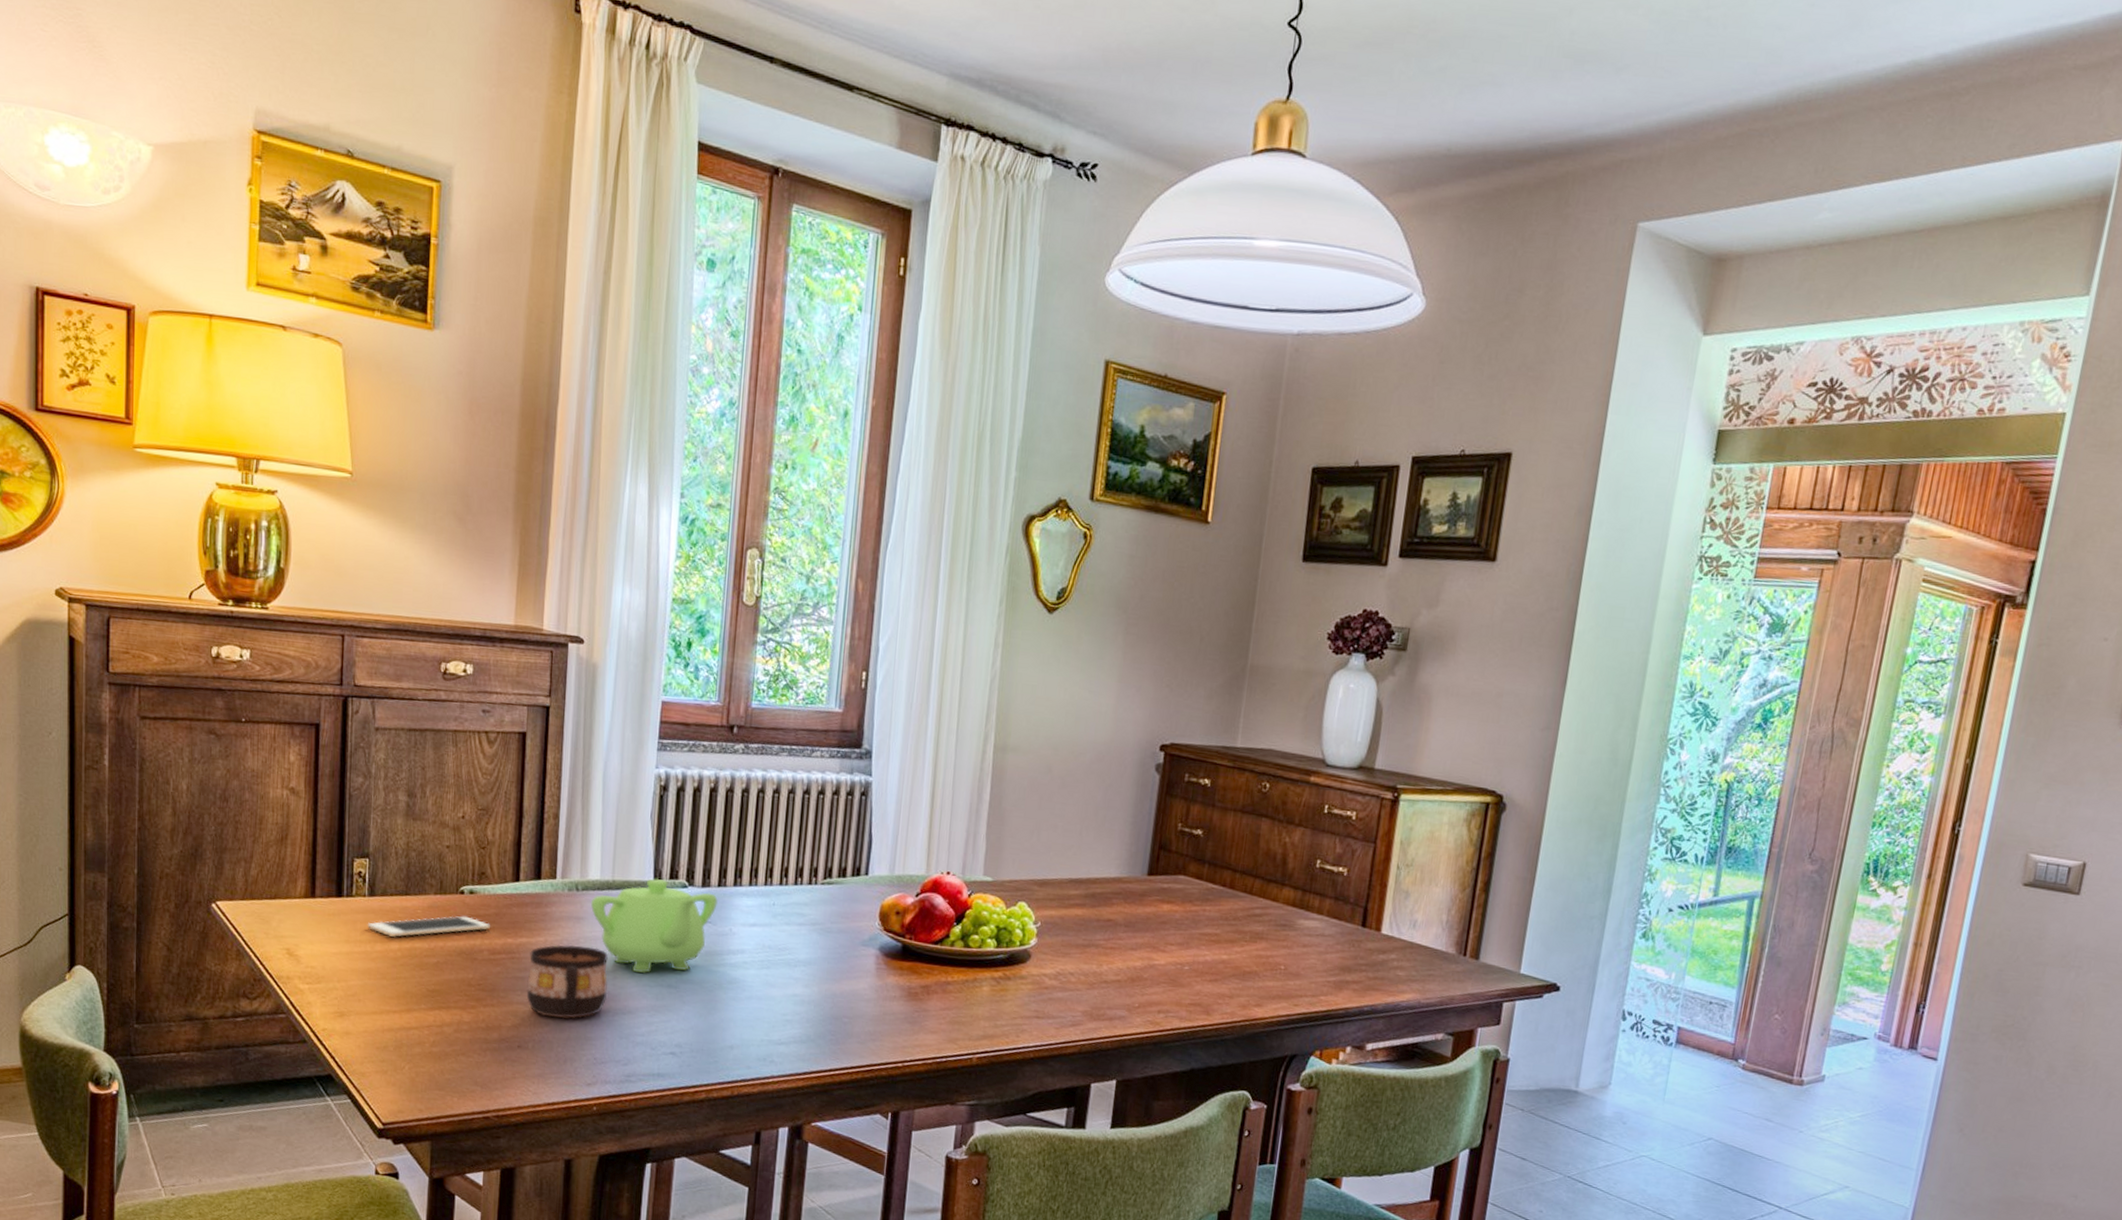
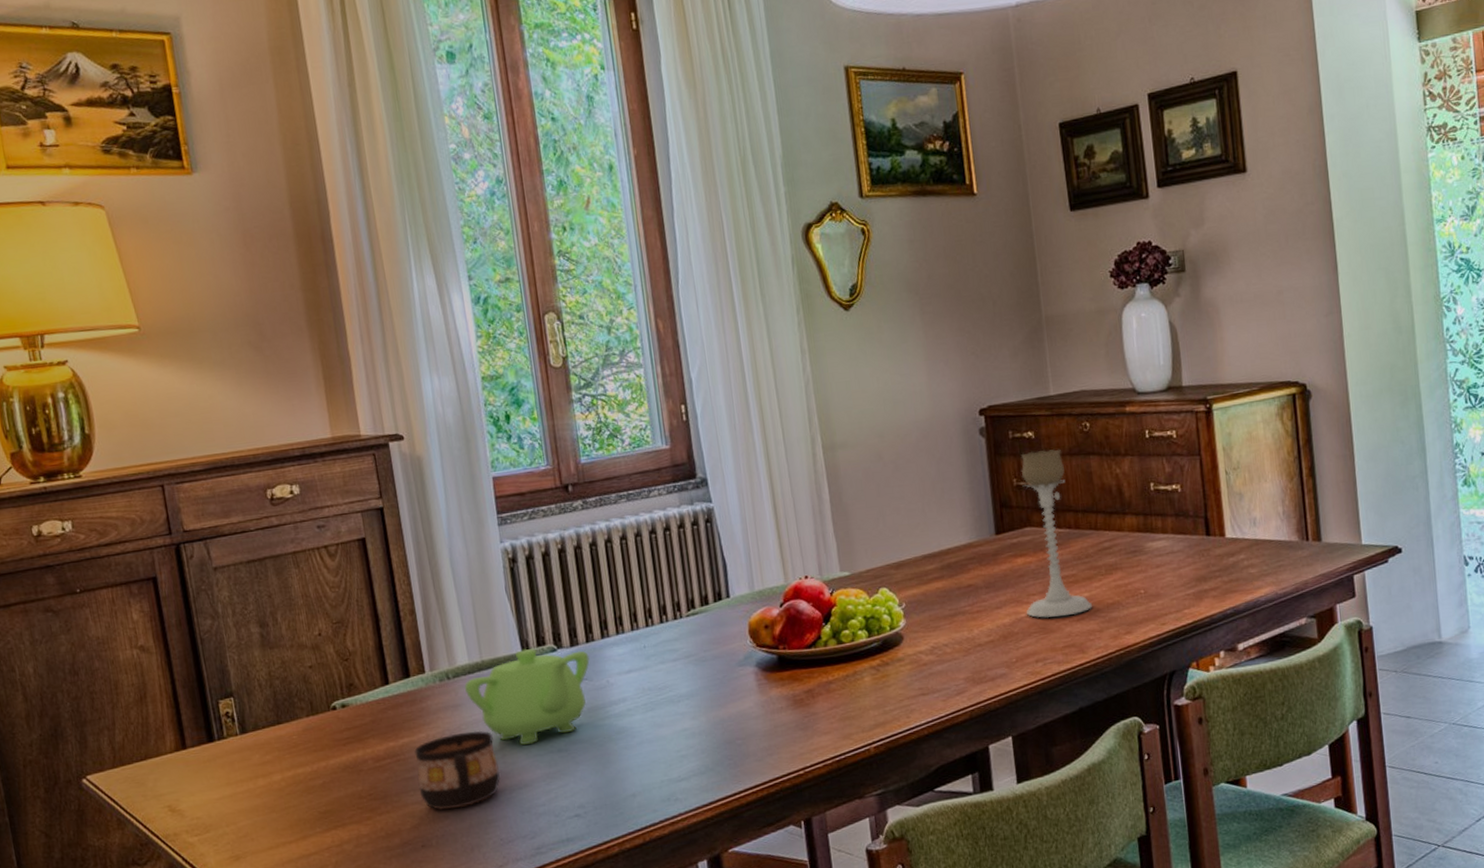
cell phone: present [367,916,490,937] -> none [245,730,369,769]
candle holder: none [1160,799,1234,975] -> present [1021,449,1092,618]

